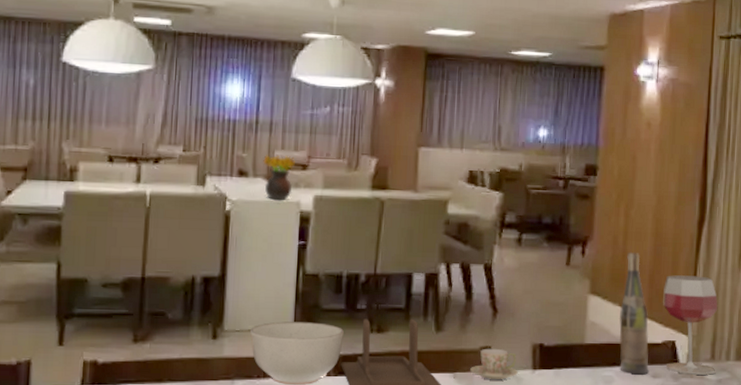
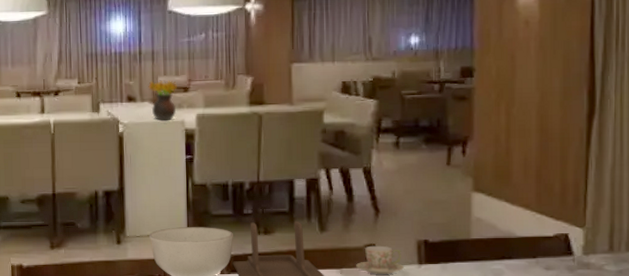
wine bottle: present [619,251,649,376] -> none [506,148,541,268]
wineglass: present [662,275,718,376] -> none [551,169,616,267]

